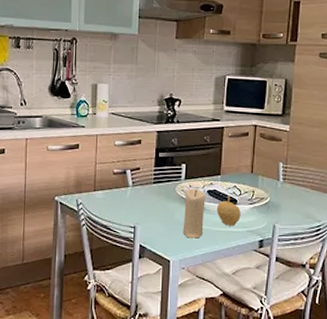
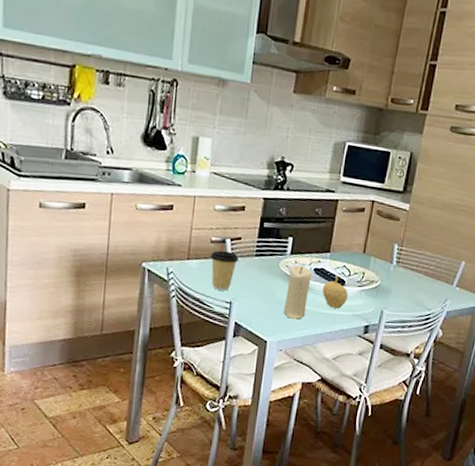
coffee cup: none [113,181,140,217] -> present [209,250,240,291]

